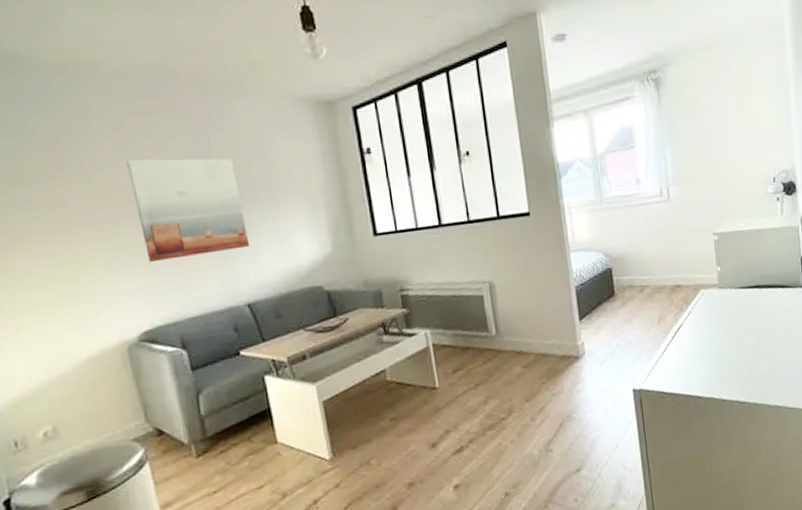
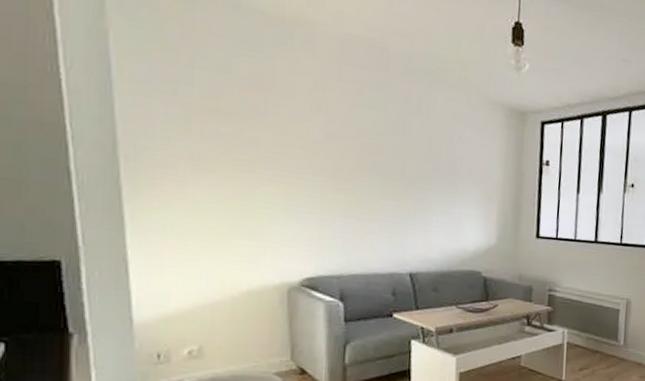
wall art: present [126,158,249,262] -> none [322,119,423,223]

